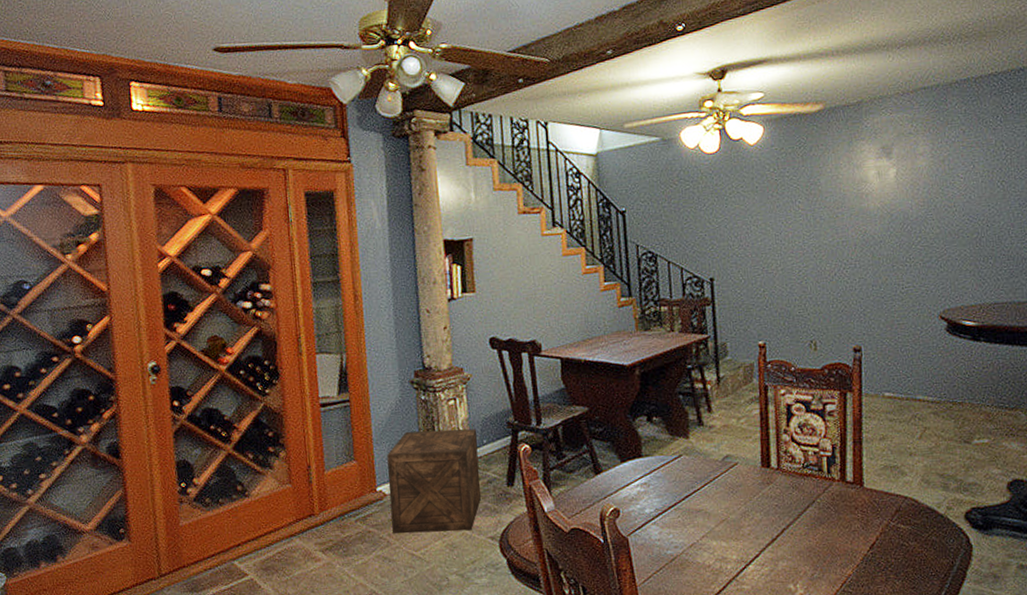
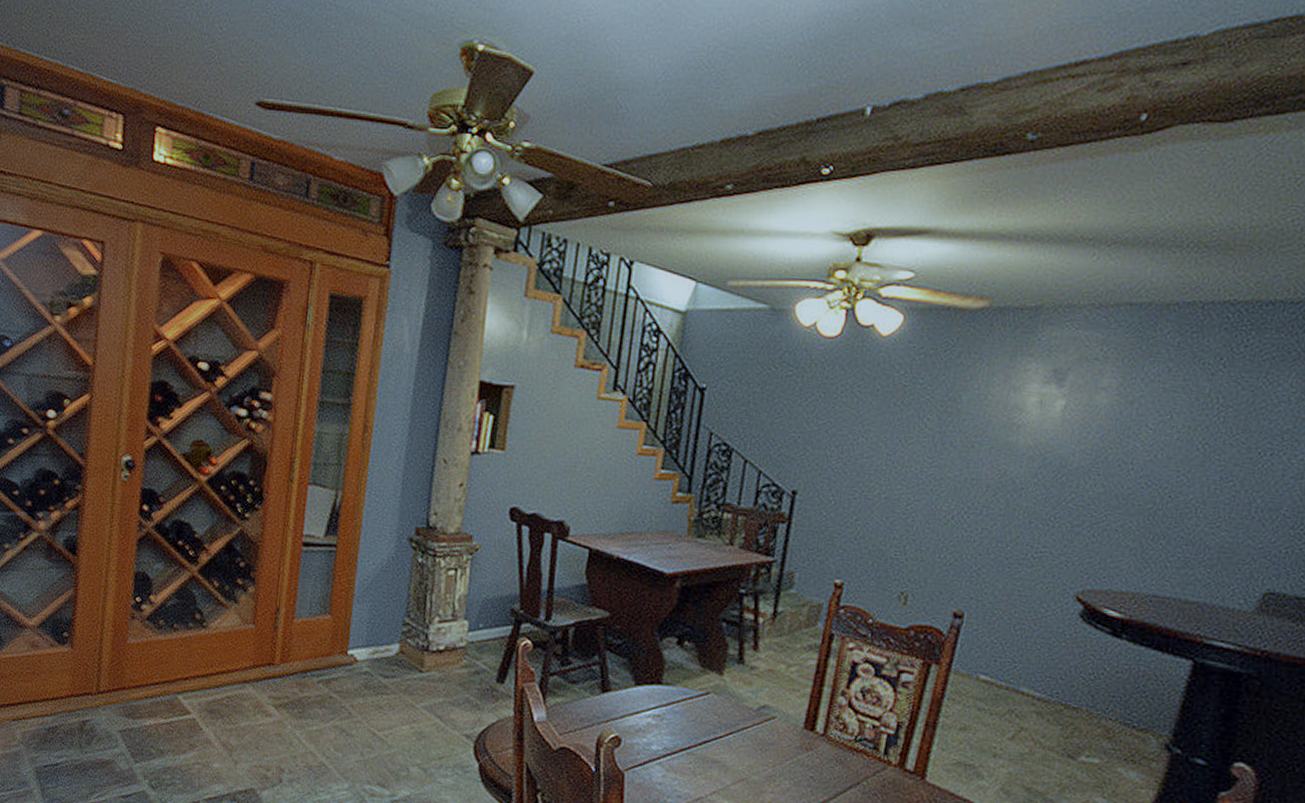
wooden crate: present [387,429,481,533] -> none [357,594,475,723]

